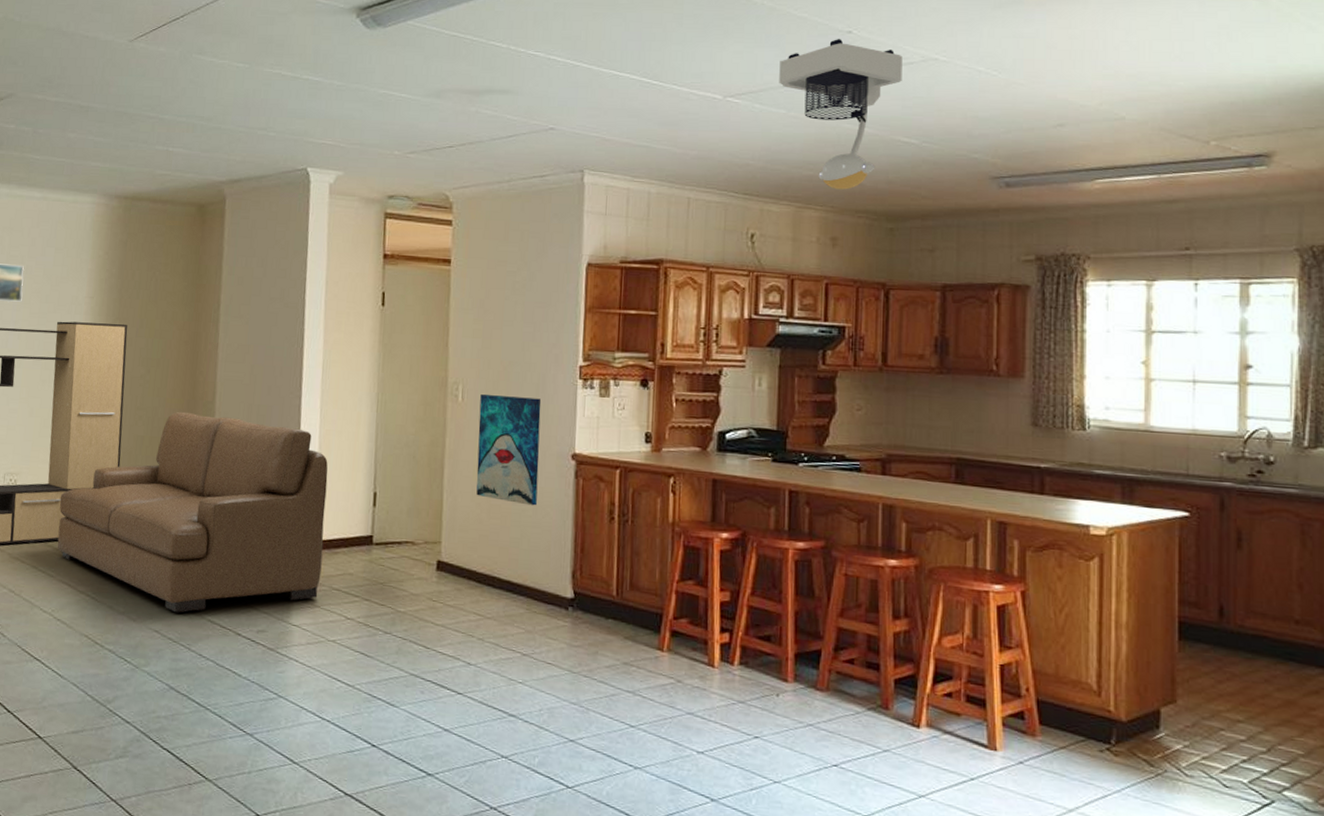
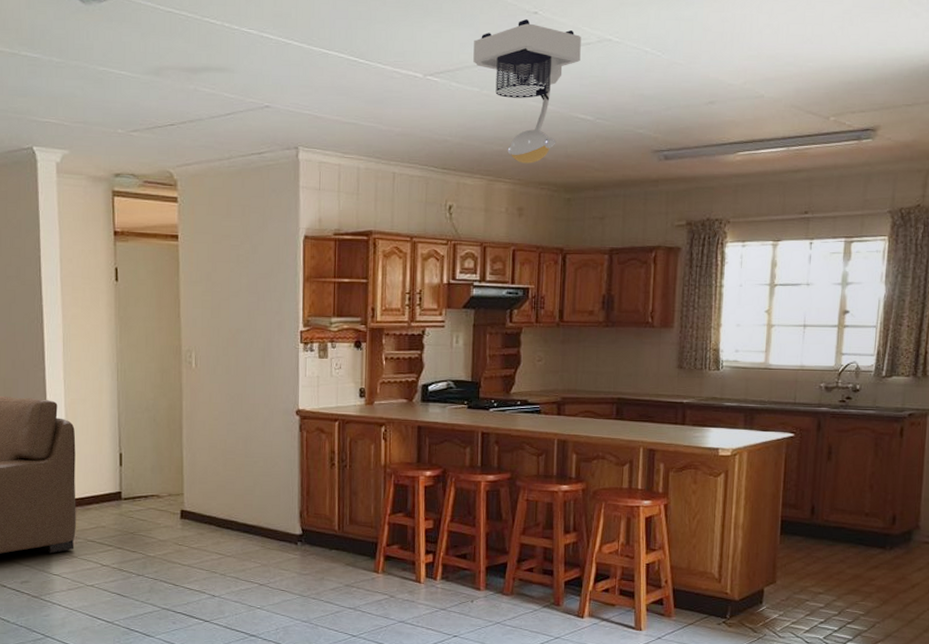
wall art: present [476,393,542,506] -> none [211,359,268,458]

